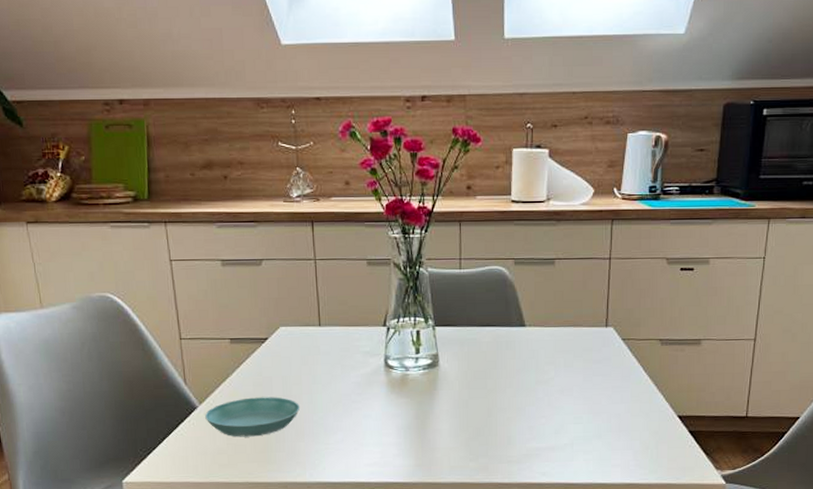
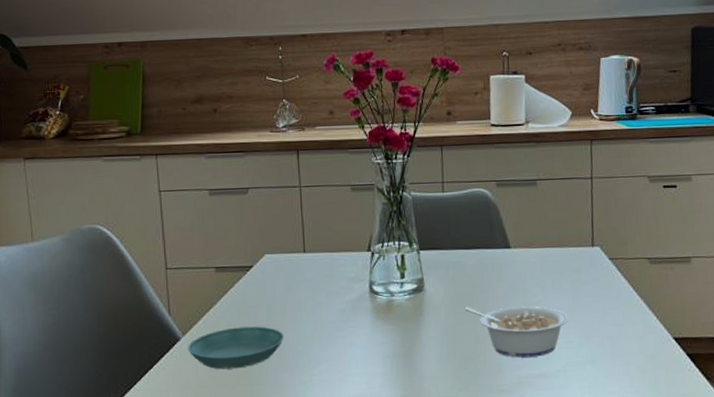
legume: none [477,382,578,432] -> present [464,306,568,358]

